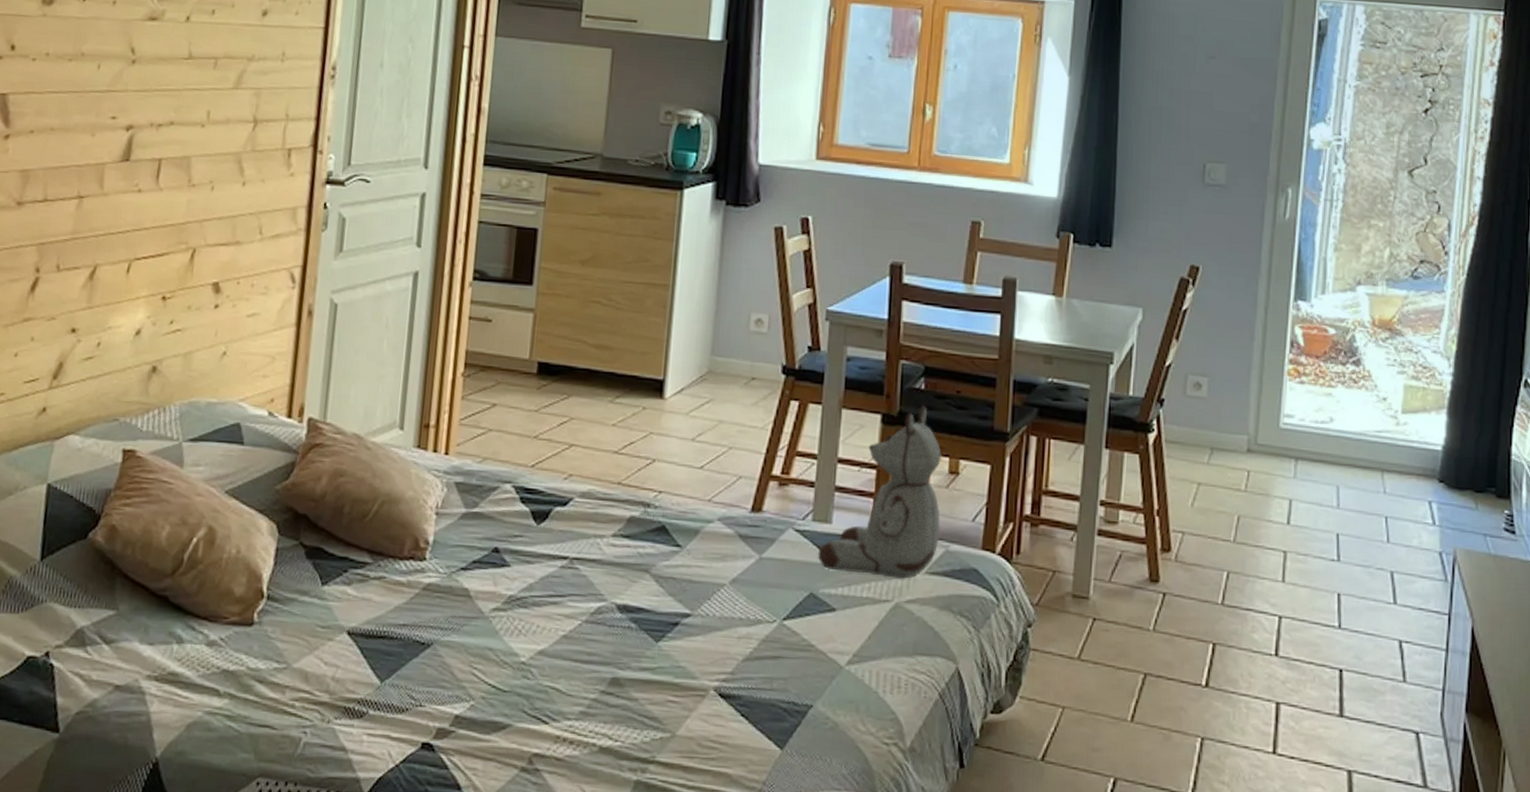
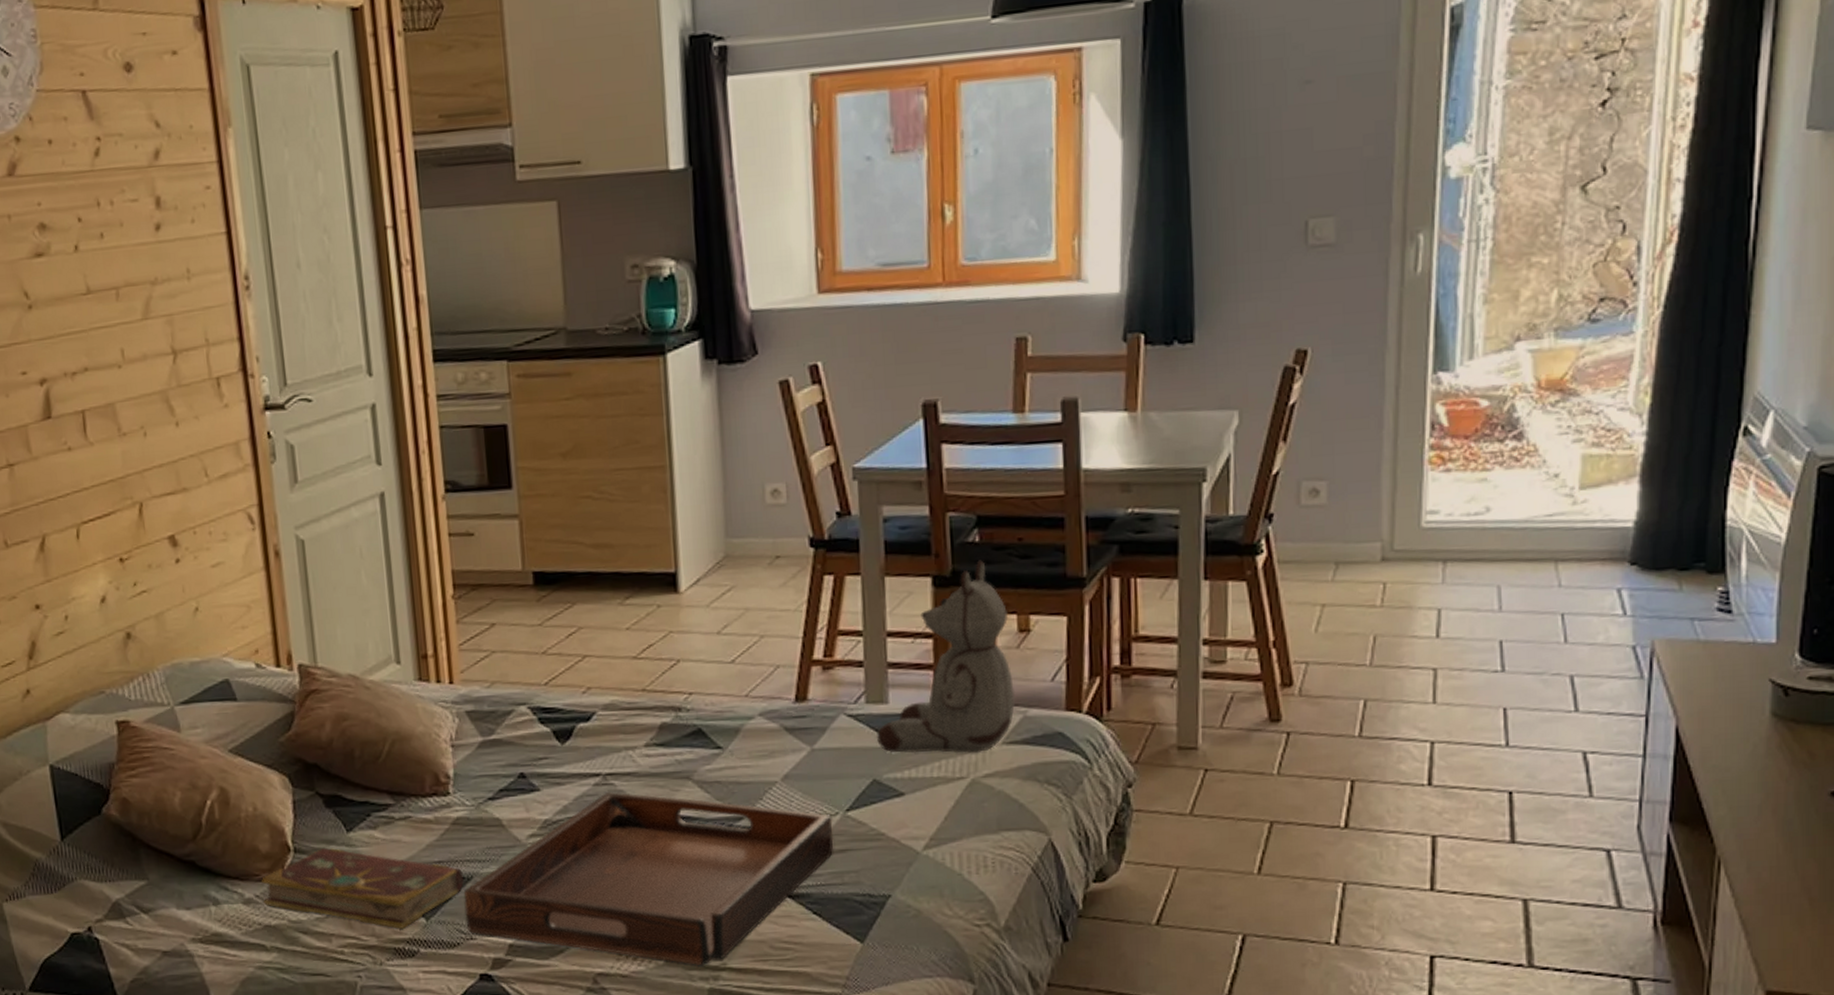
book: none [227,598,424,688] -> present [261,847,464,929]
serving tray: none [418,575,770,756] -> present [463,791,833,965]

